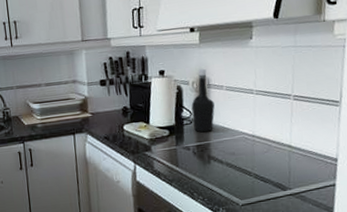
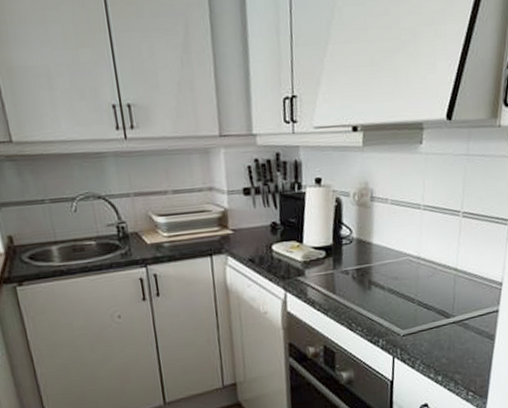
bottle: present [191,68,215,133] -> none [351,177,378,254]

